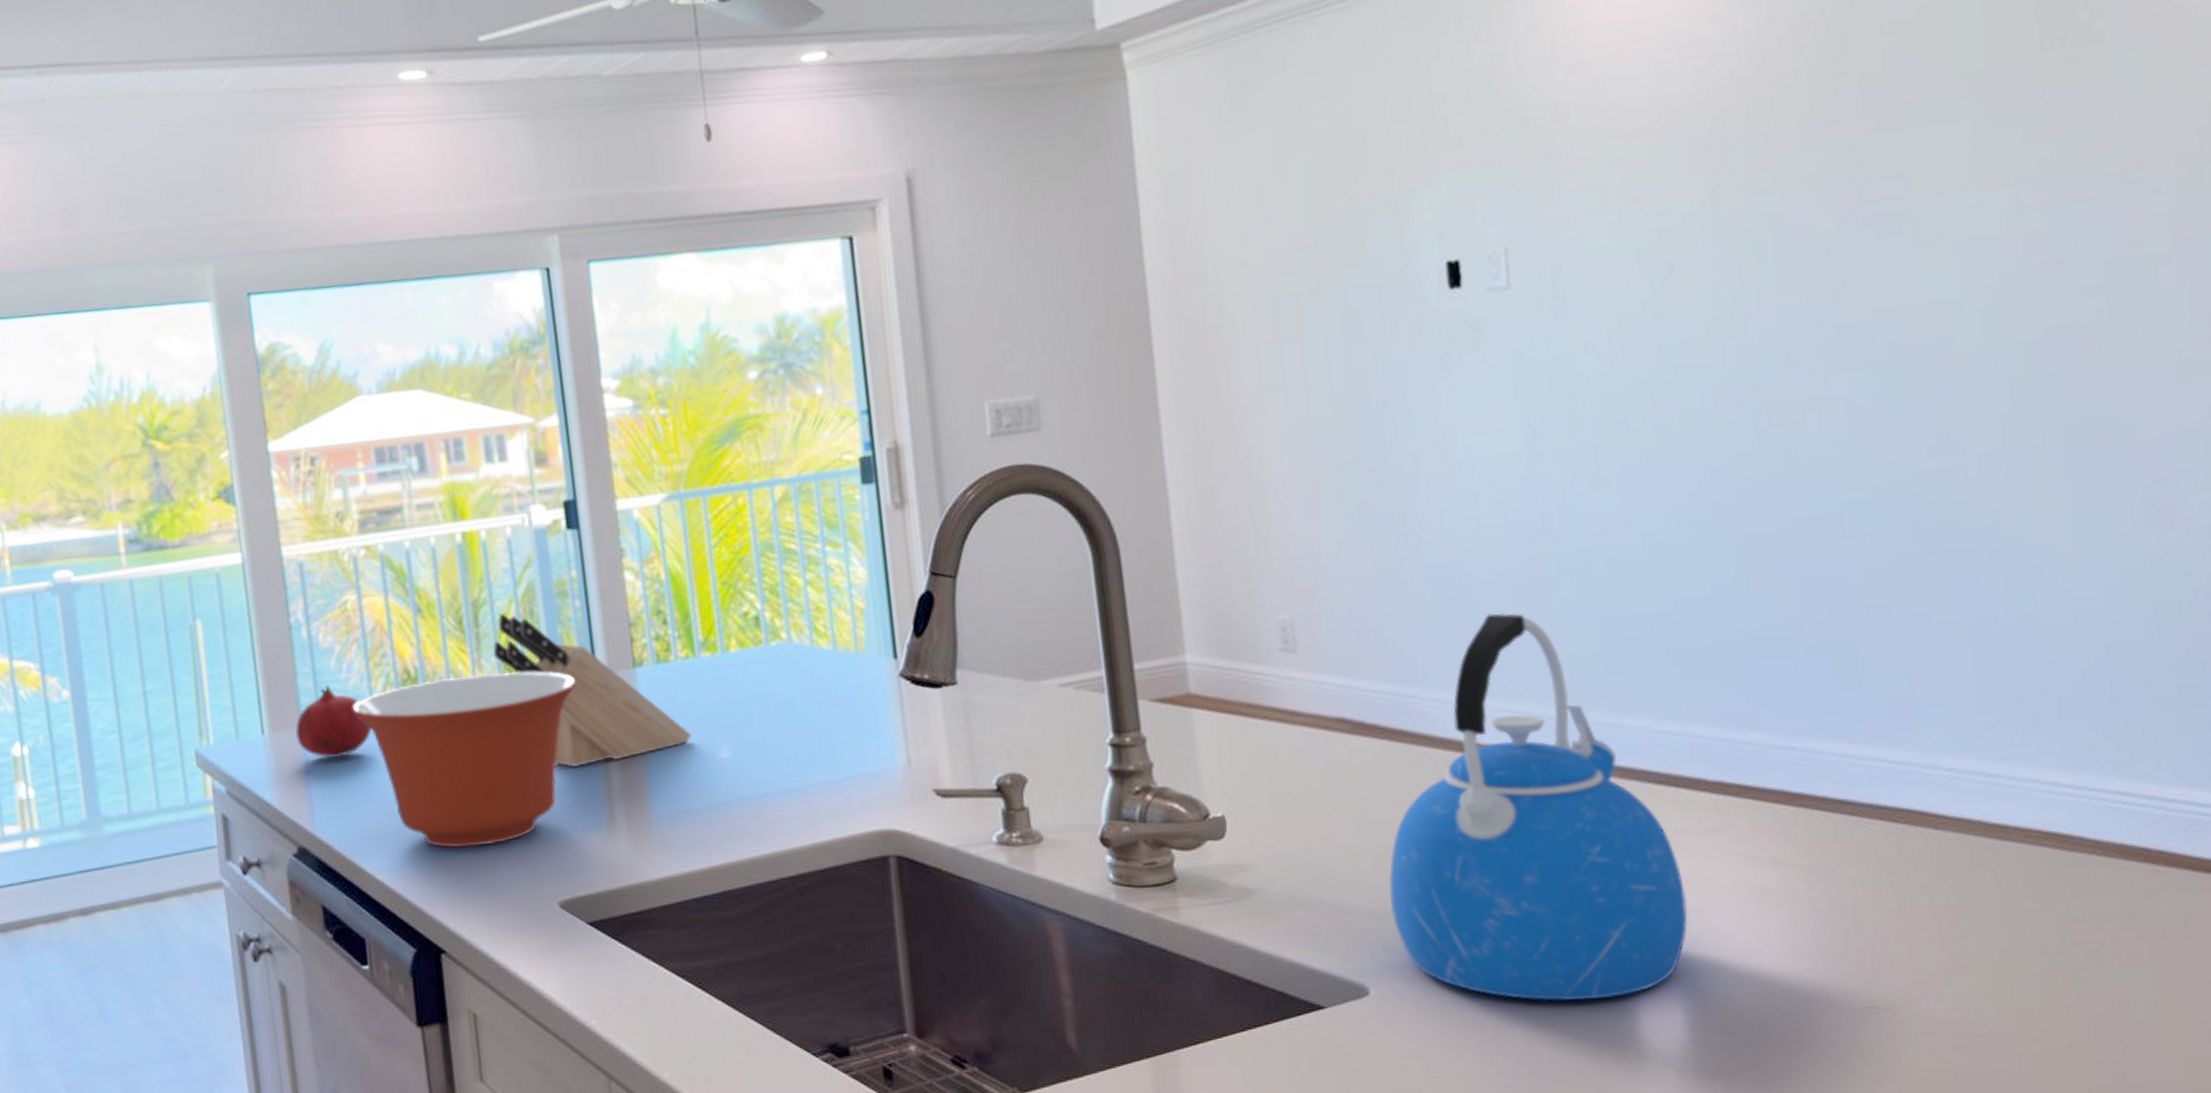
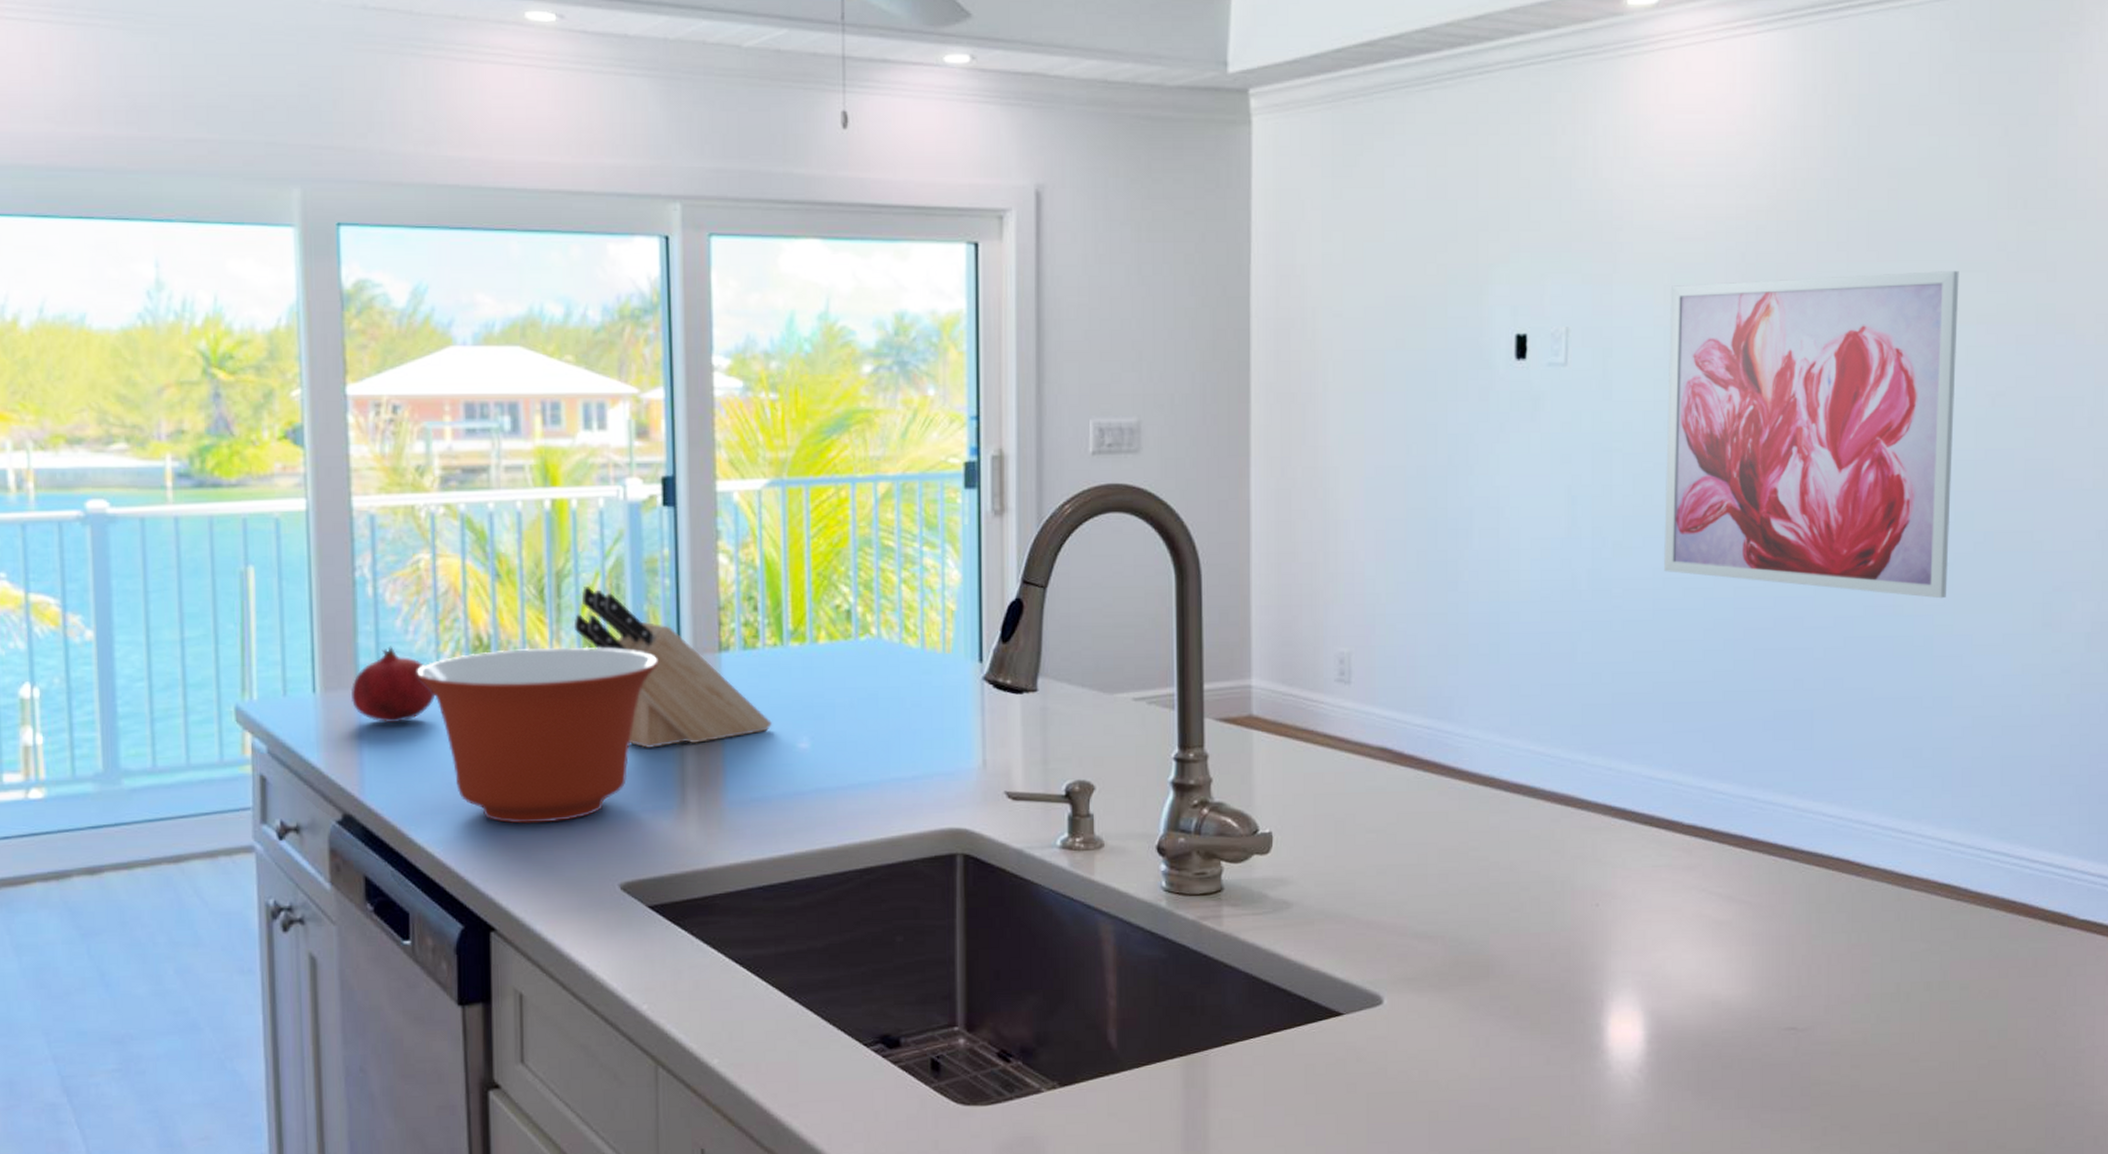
kettle: present [1388,613,1688,1002] -> none [1409,661,1657,1016]
wall art: none [1624,128,2014,504] -> present [1664,271,1959,599]

